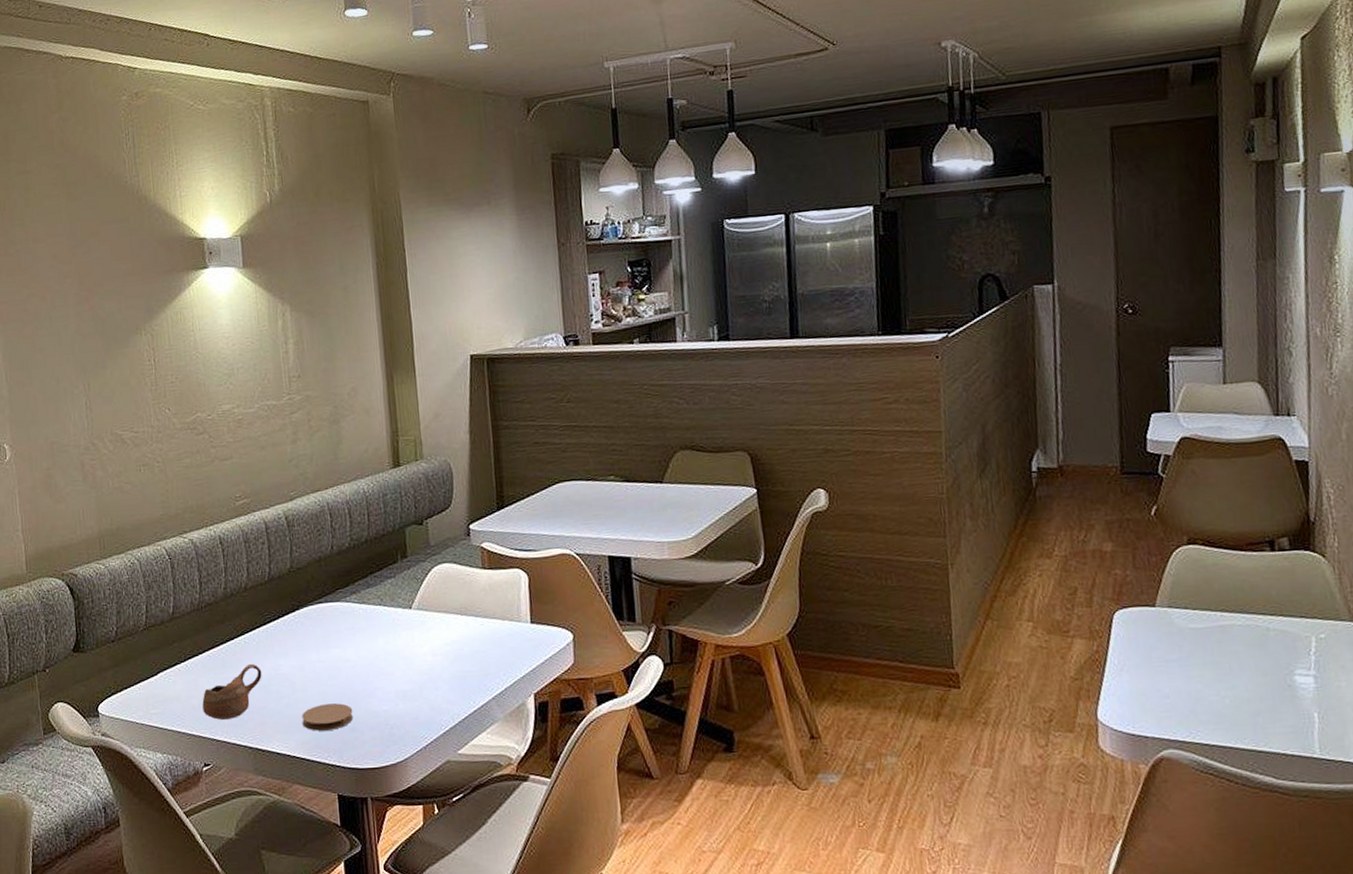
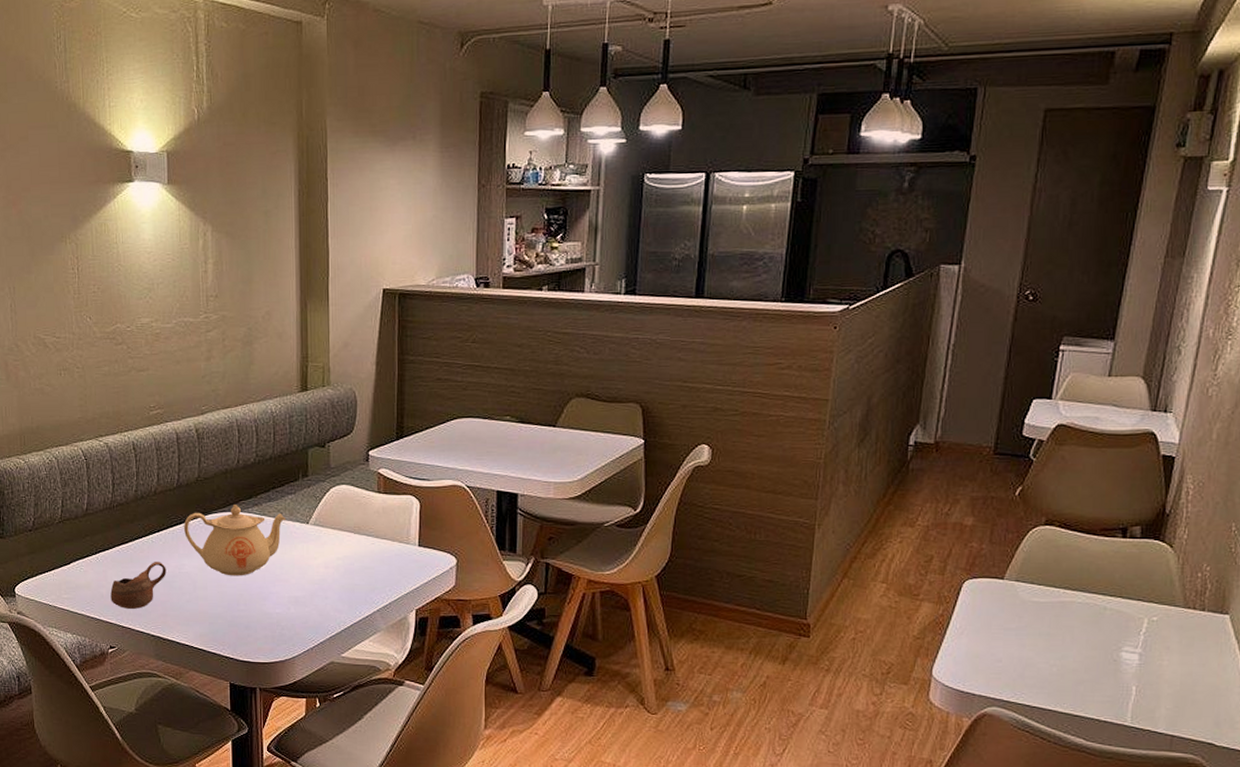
teapot: none [277,594,388,674] -> present [183,505,286,576]
coaster: present [302,703,353,731] -> none [201,603,248,626]

